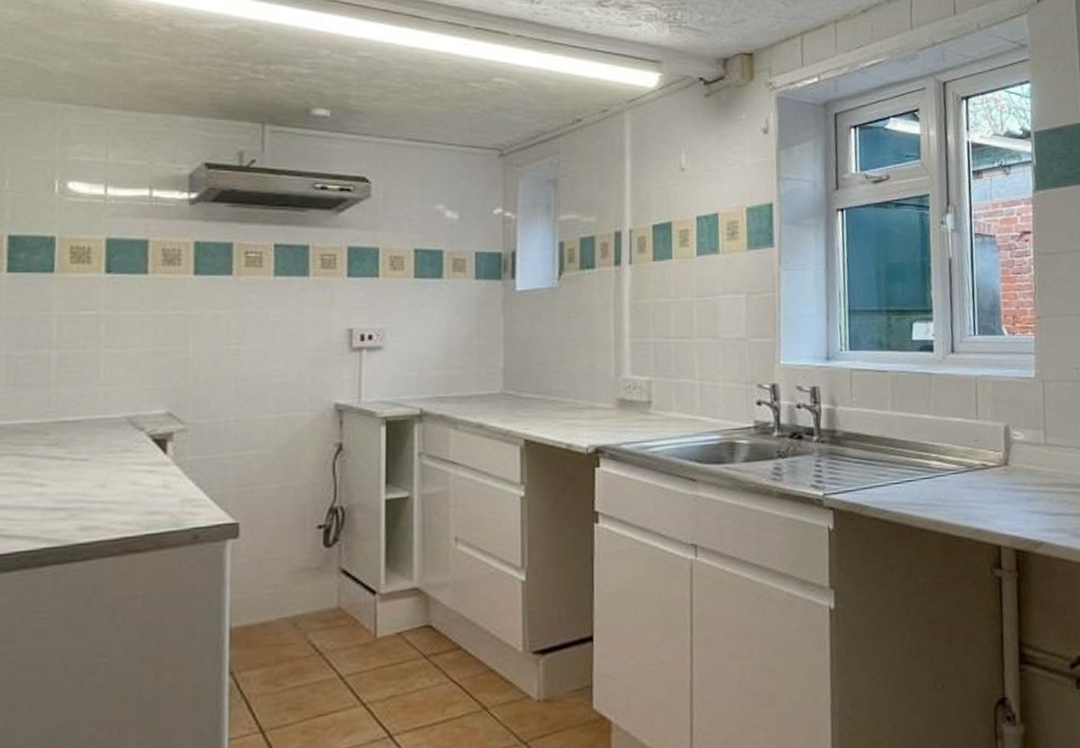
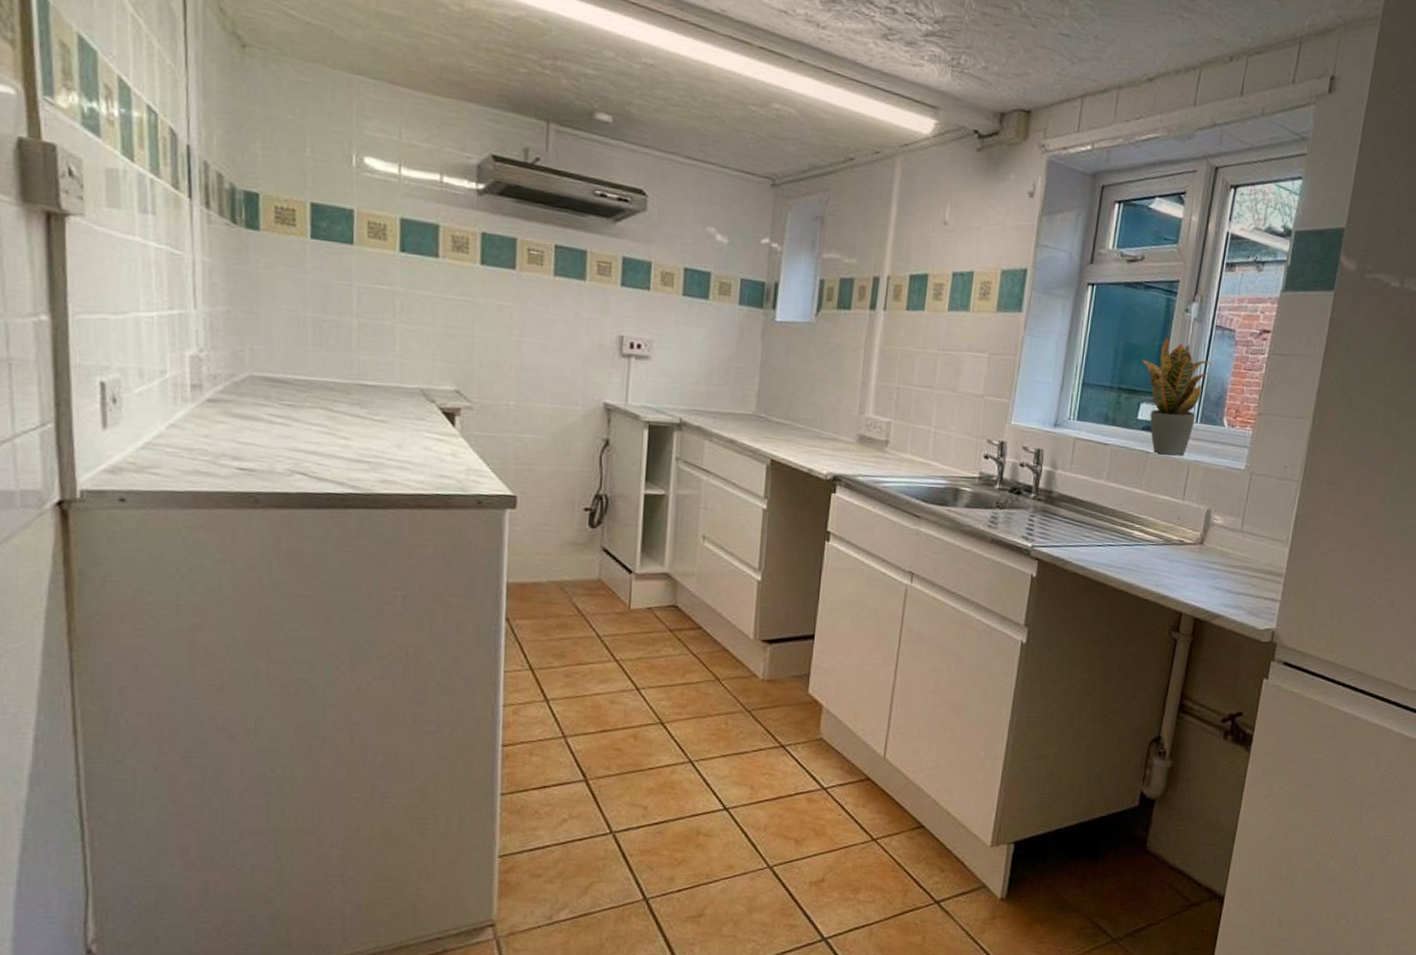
potted plant: none [906,251,980,374] -> present [1142,336,1213,456]

